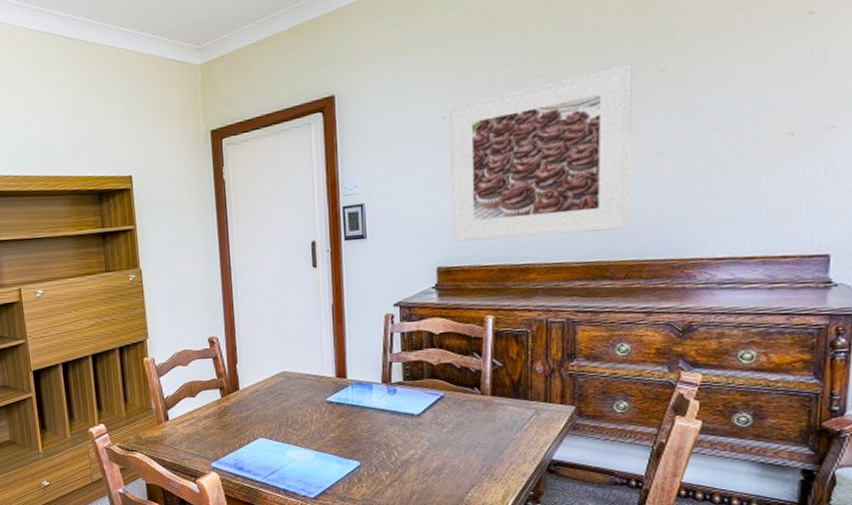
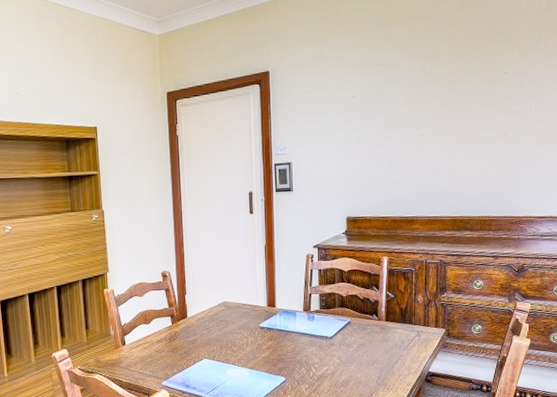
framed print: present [450,64,633,242] -> none [357,66,486,197]

